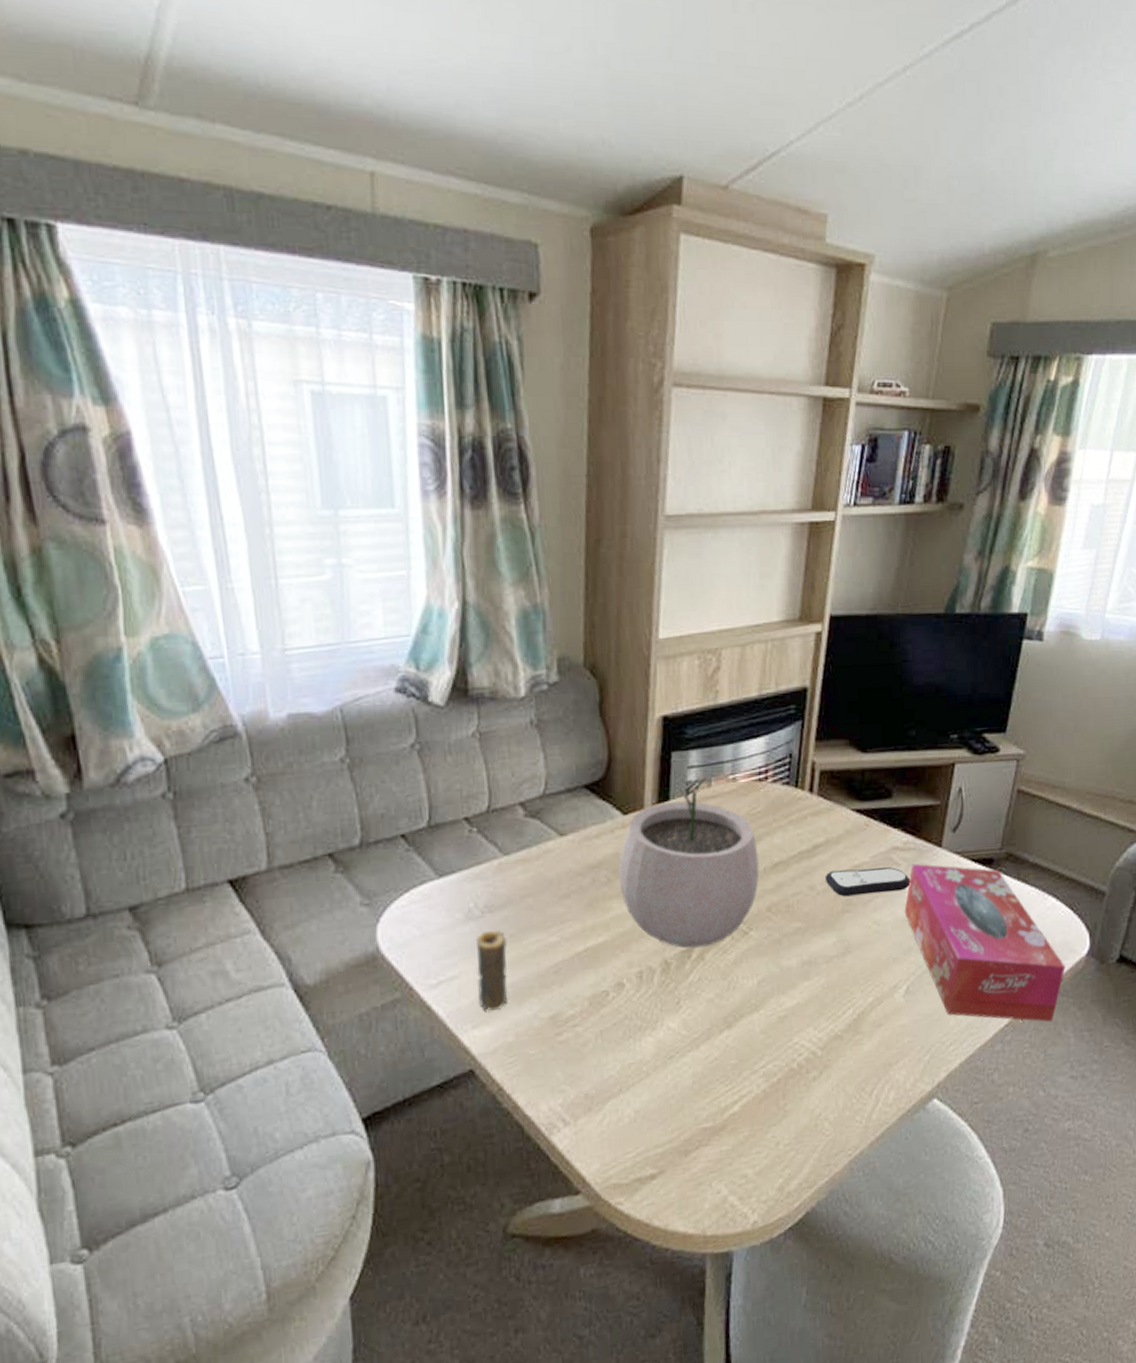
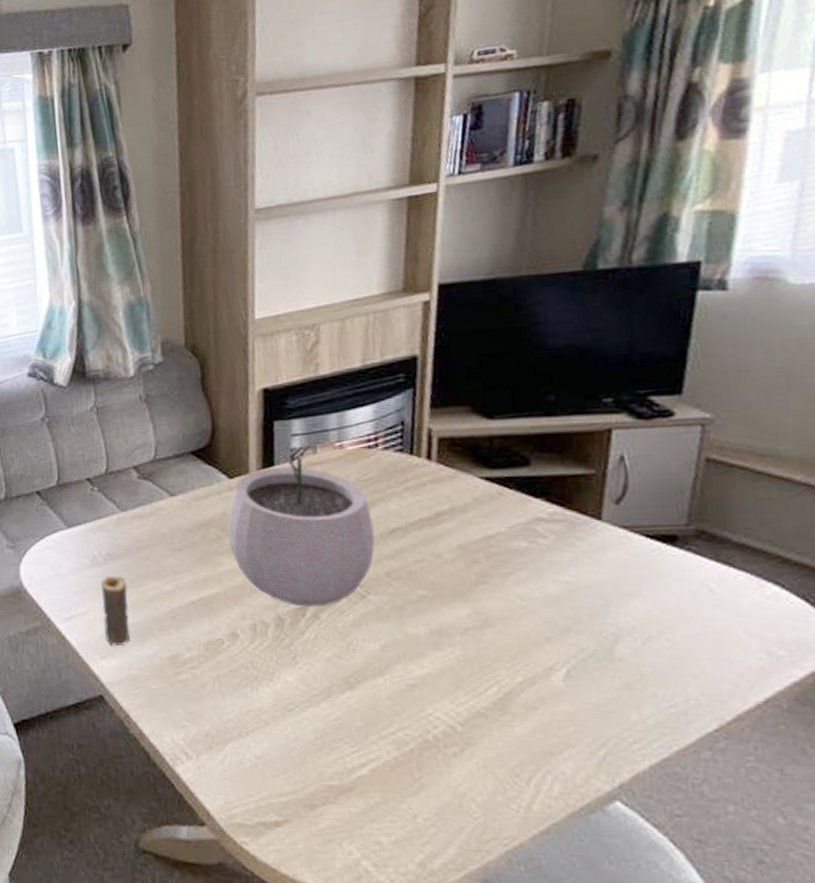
remote control: present [824,867,911,897] -> none [451,538,563,568]
tissue box: present [904,863,1066,1023] -> none [556,536,805,735]

